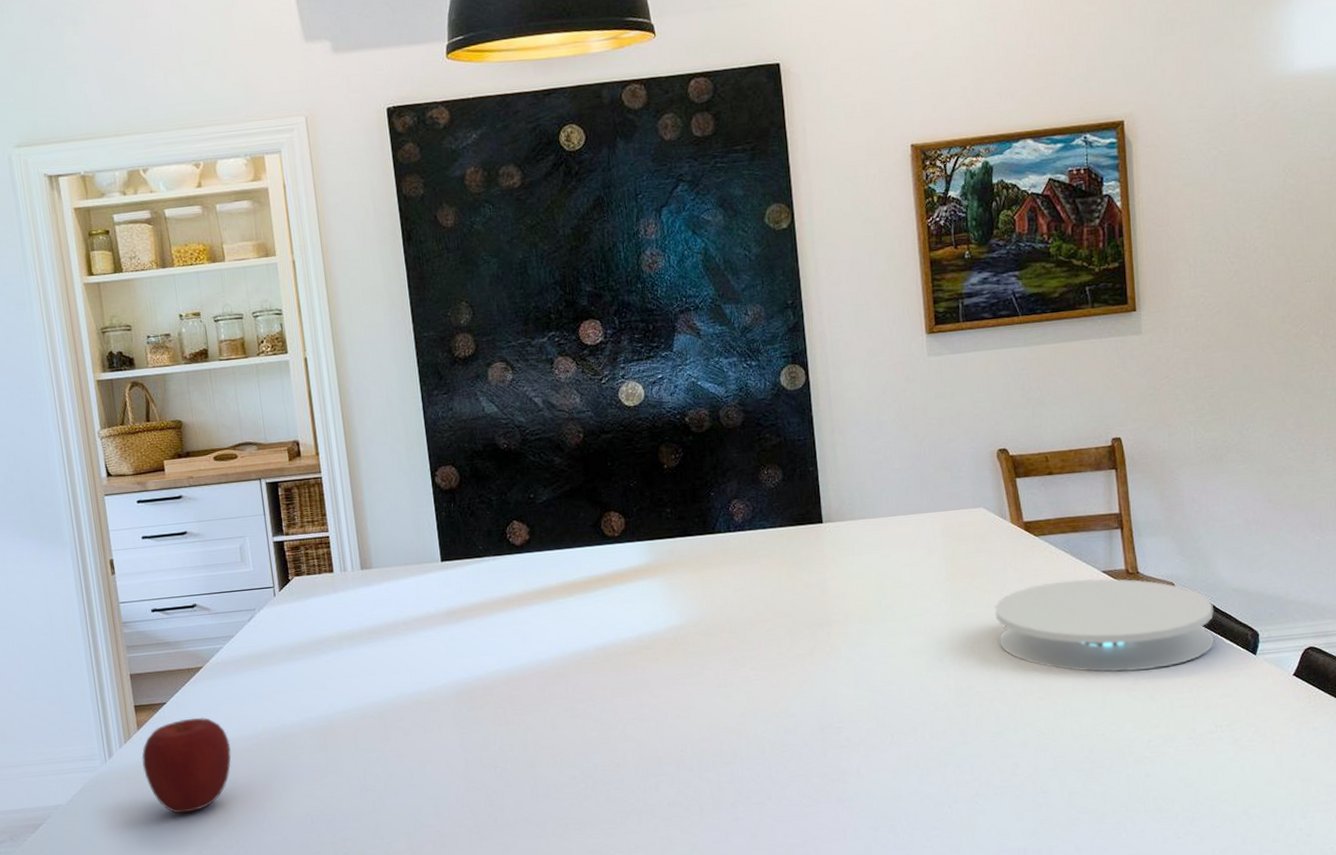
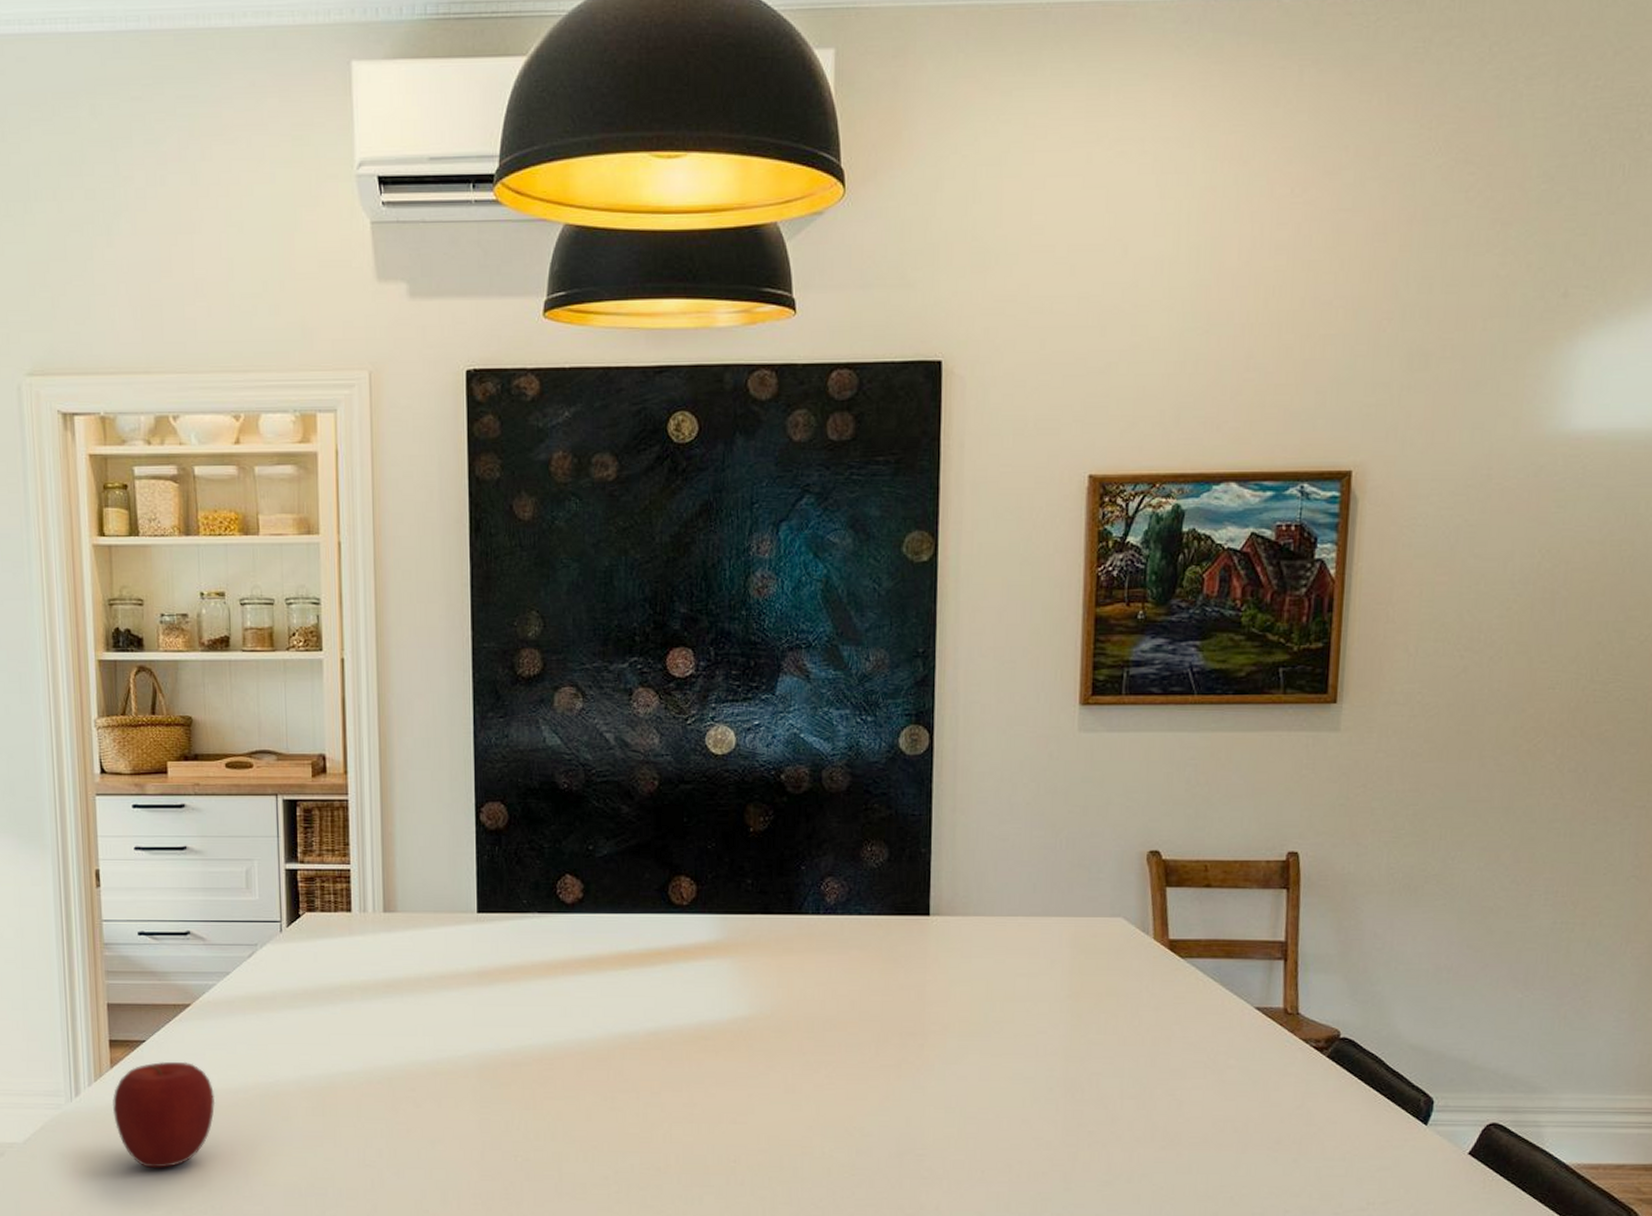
plate: present [995,578,1215,672] -> none [1121,1014,1383,1129]

